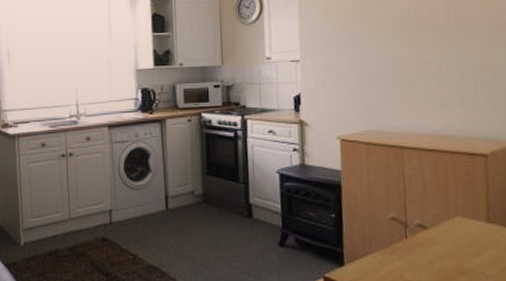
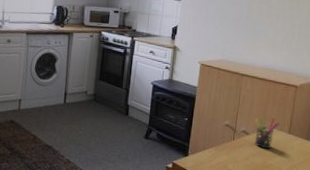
pen holder: none [433,201,471,247] -> present [254,117,279,149]

